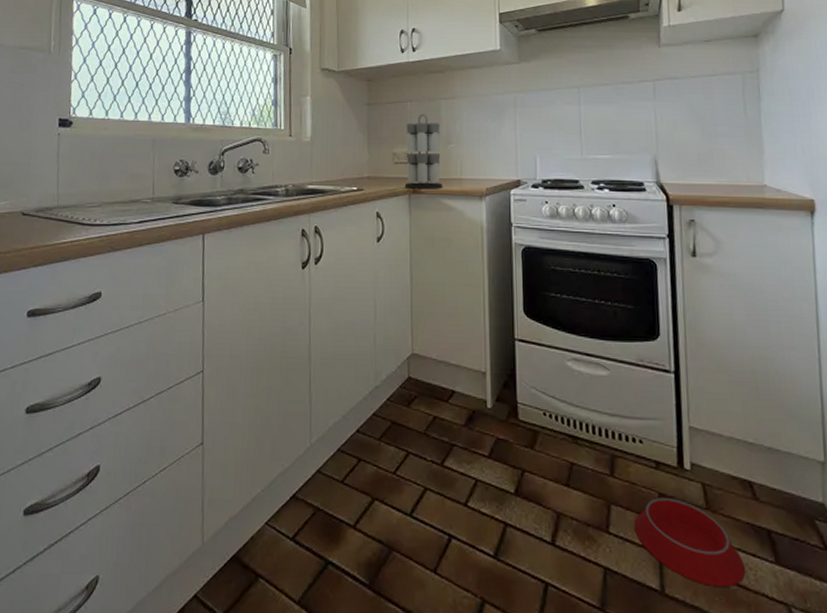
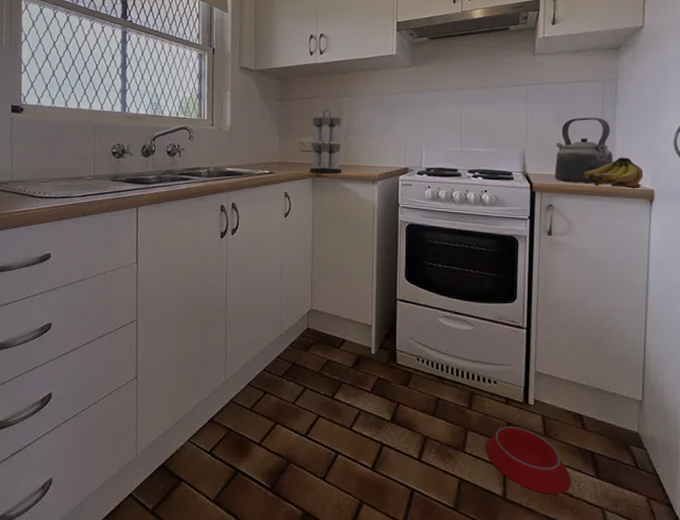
kettle: none [694,116,762,194] -> present [554,117,613,184]
fruit: none [727,161,800,199] -> present [583,157,644,189]

